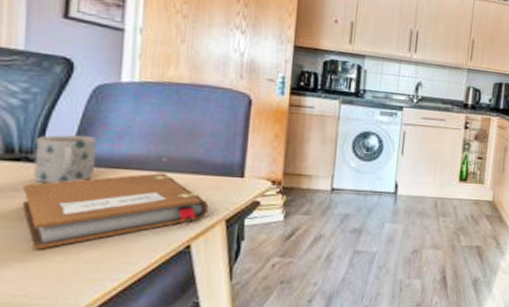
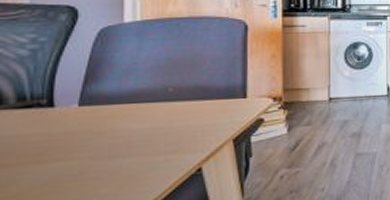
notebook: present [21,173,208,250] -> none [36,103,215,191]
mug: present [33,134,96,184] -> none [46,77,104,127]

